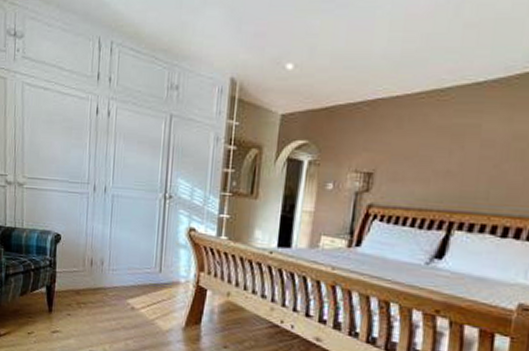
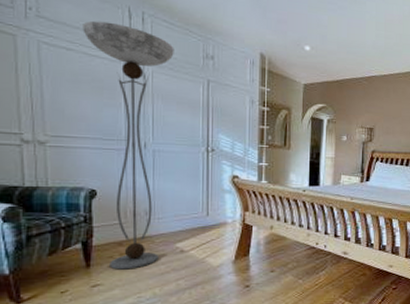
floor lamp: none [58,56,139,321] -> present [83,20,174,270]

